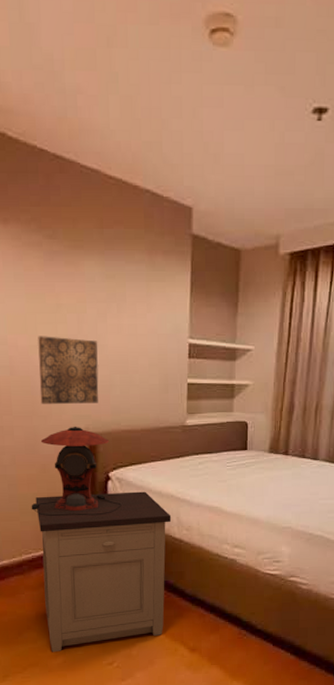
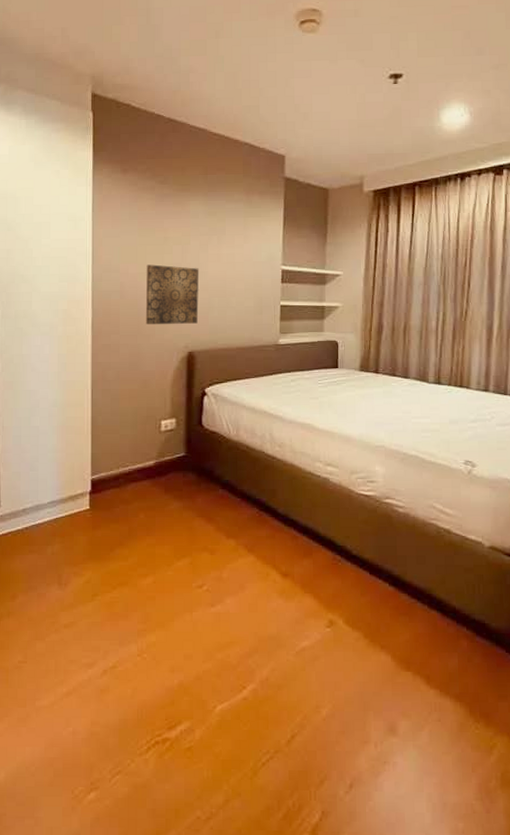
table lamp: present [31,426,122,516] -> none [131,344,216,430]
nightstand: present [35,491,172,653] -> none [135,407,264,572]

